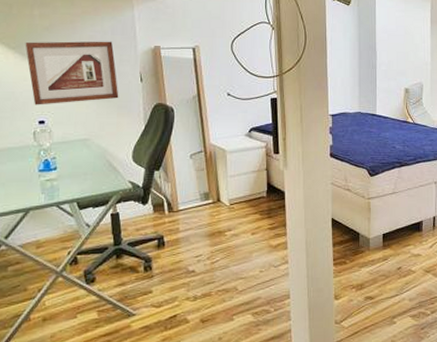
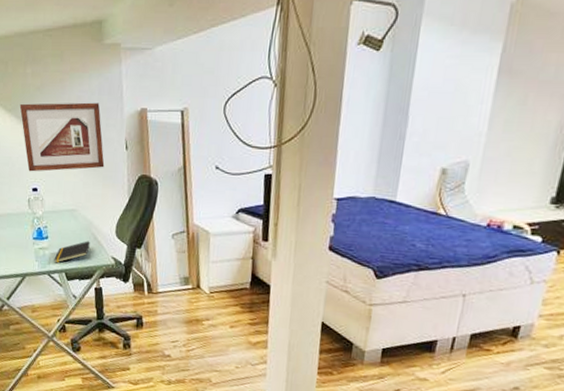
notepad: none [63,168,106,194] -> present [54,241,91,263]

